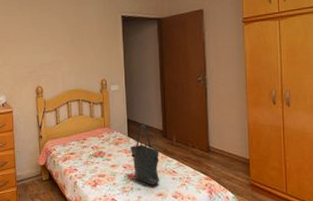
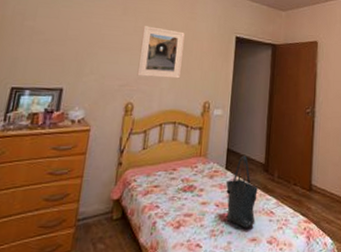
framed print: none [39,17,77,63] -> present [137,26,185,79]

